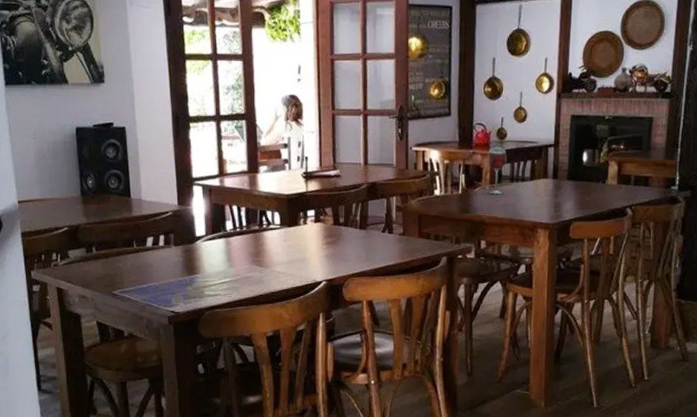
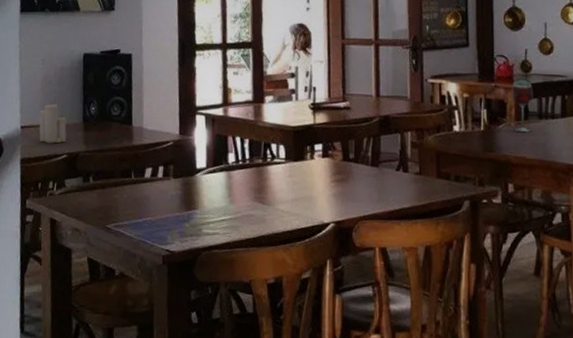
candle: none [35,177,65,218] -> present [39,103,67,144]

